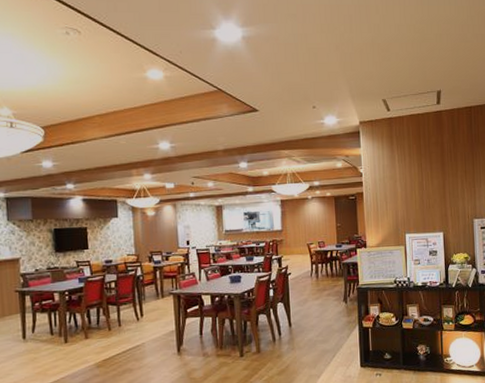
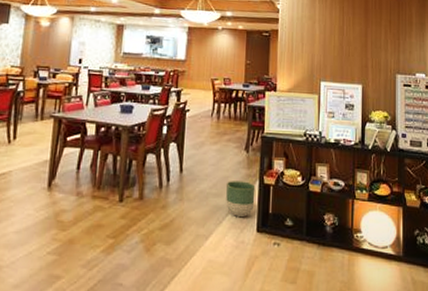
planter: none [330,327,357,357] -> present [225,181,256,217]

